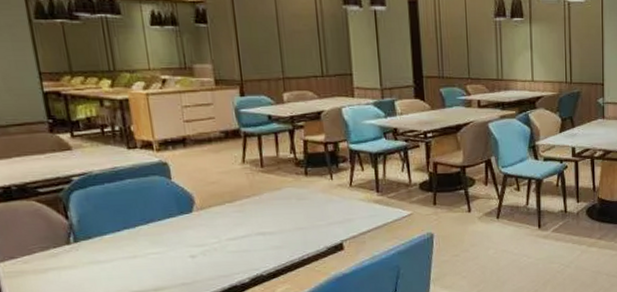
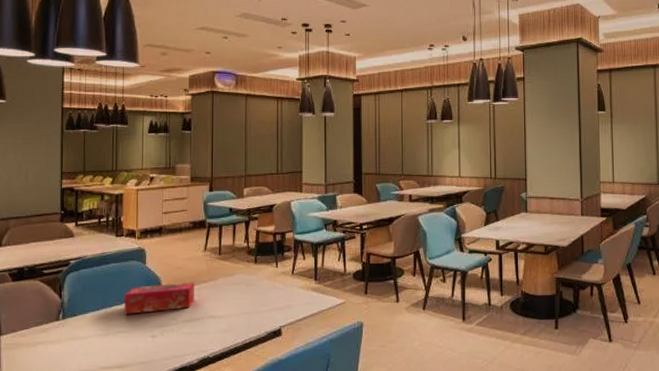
tissue box: none [150,197,237,235] -> present [124,282,194,314]

